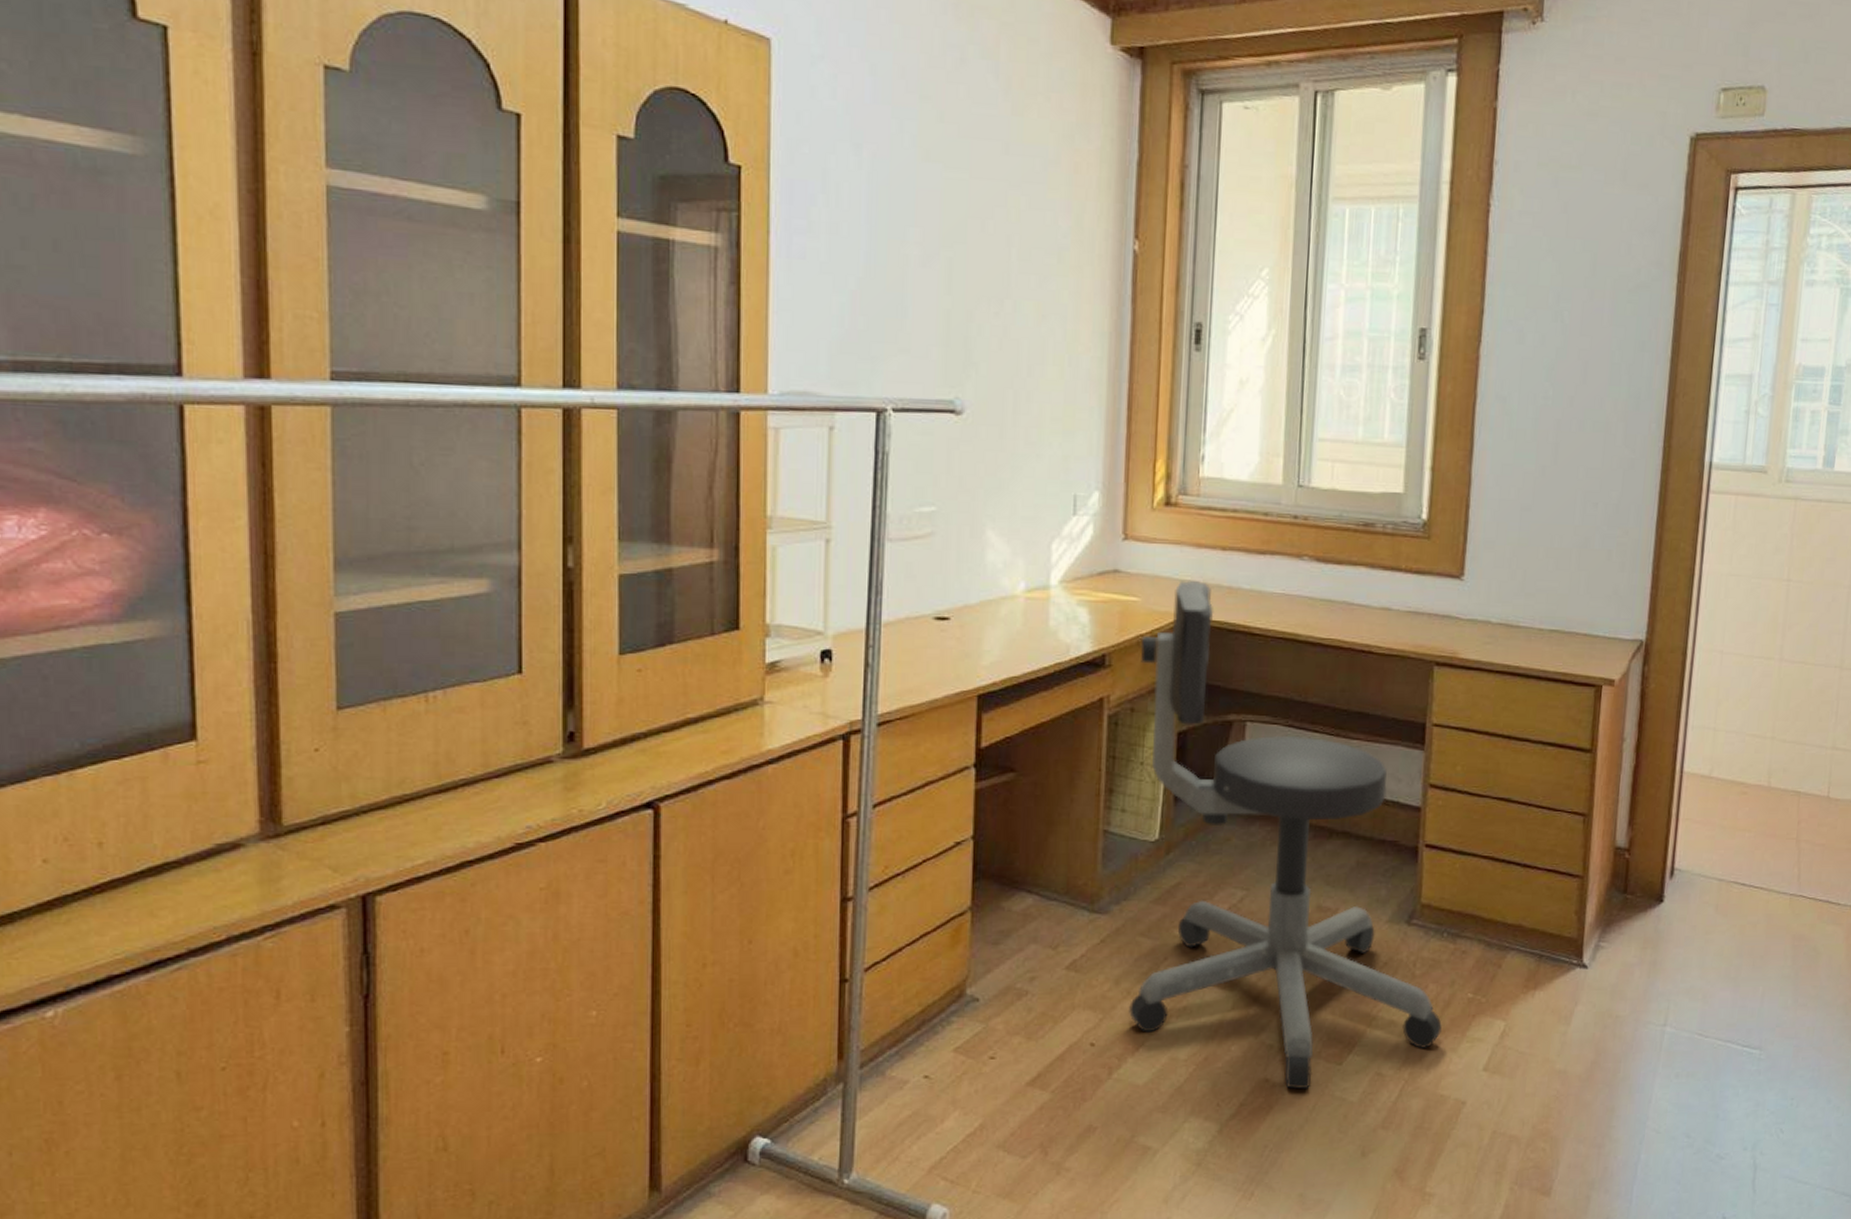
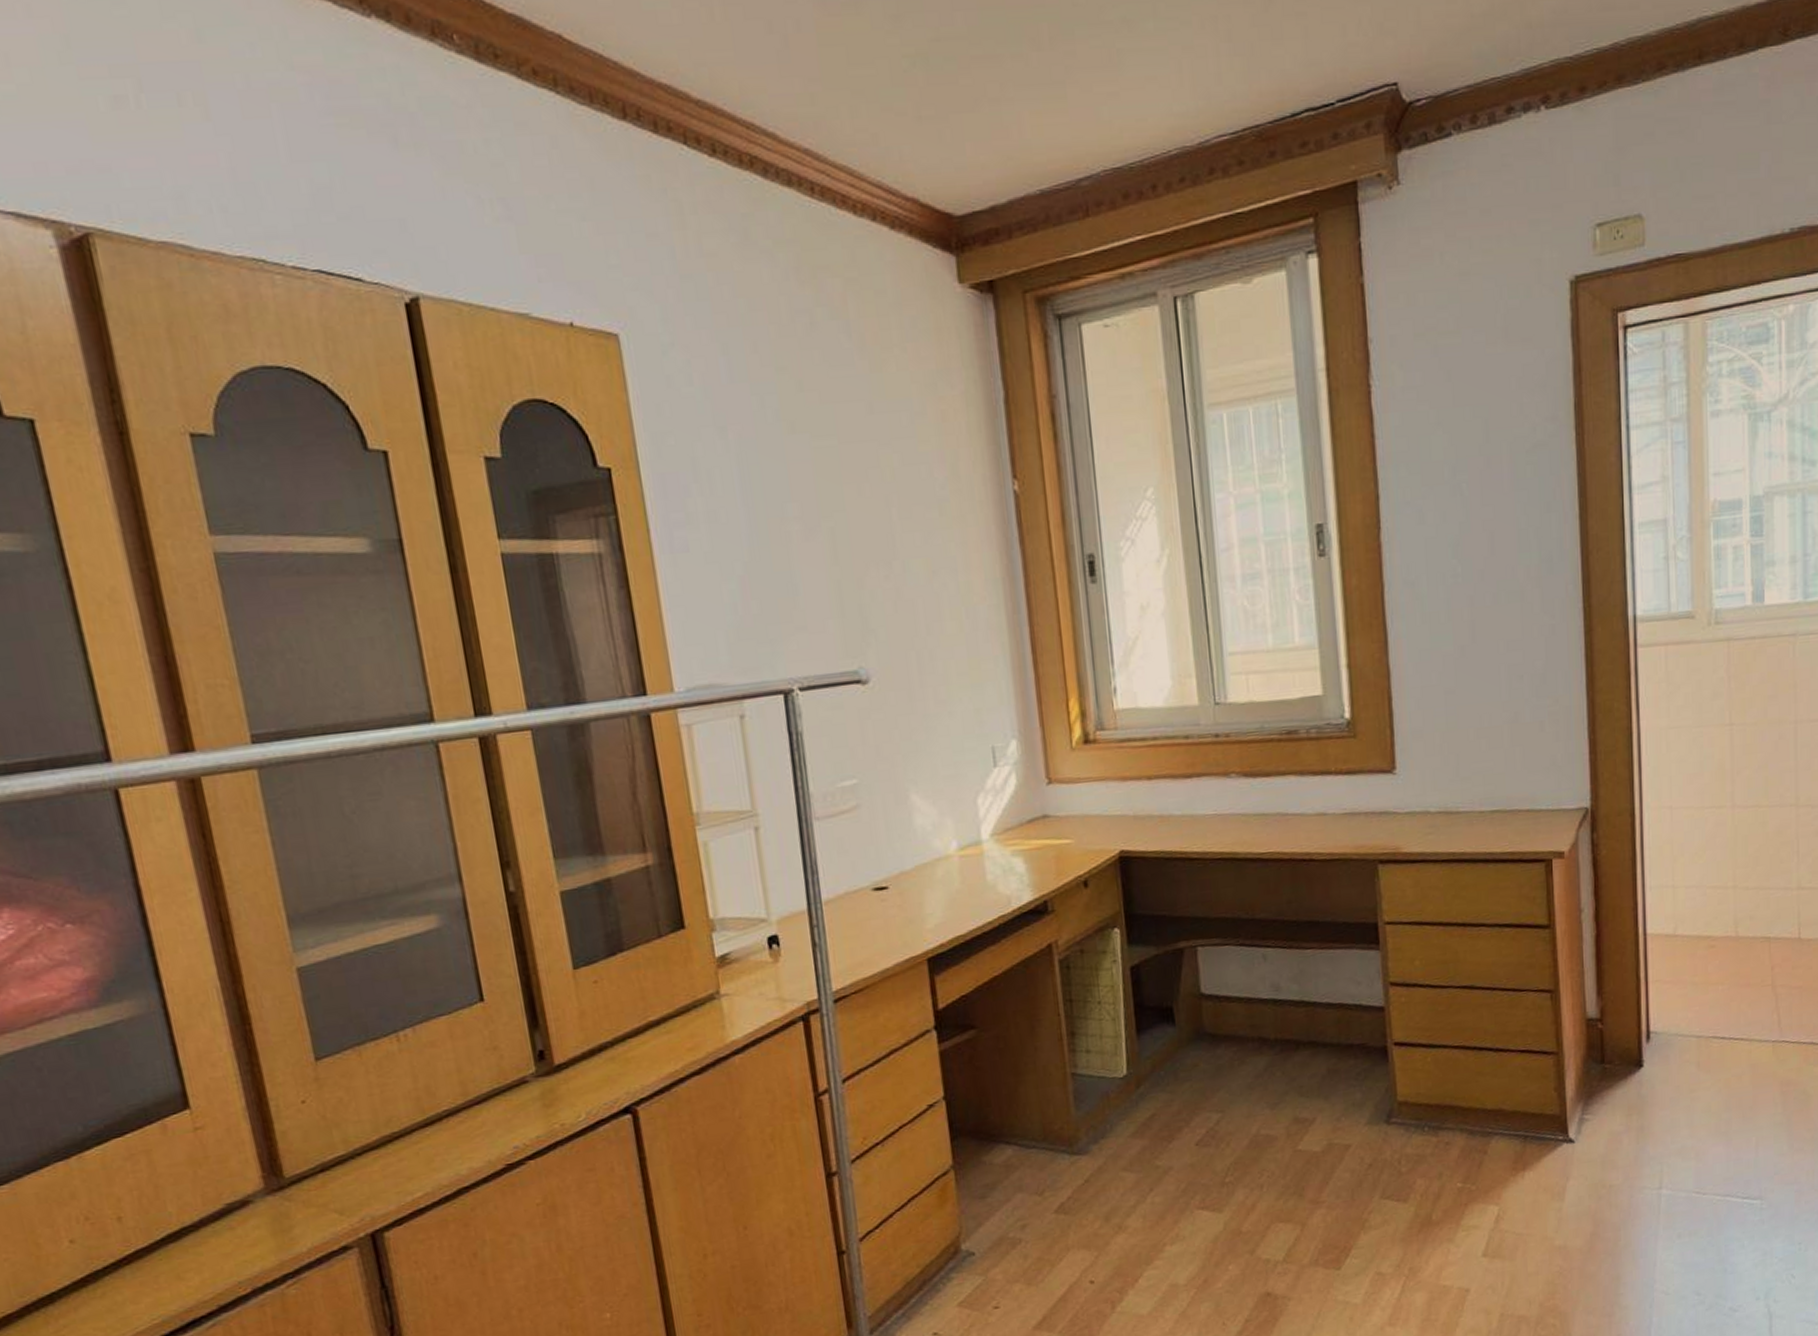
office chair: present [1129,581,1442,1090] -> none [1080,814,1436,1300]

